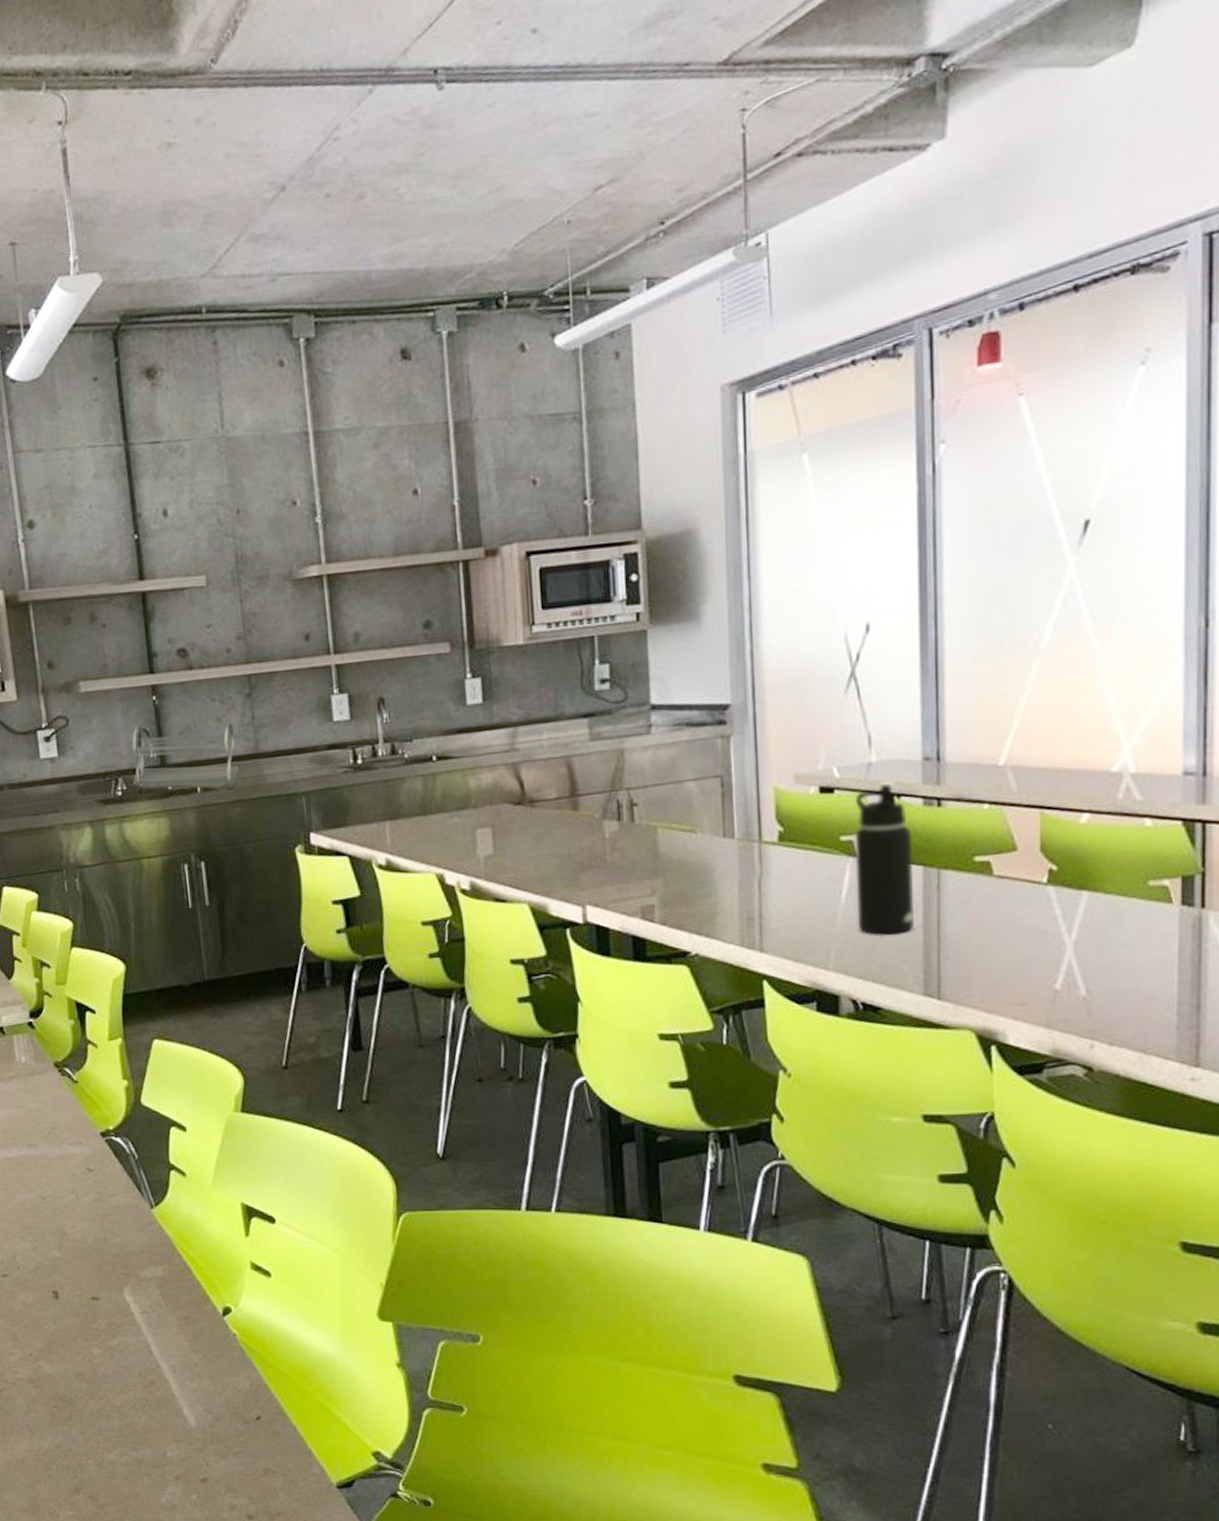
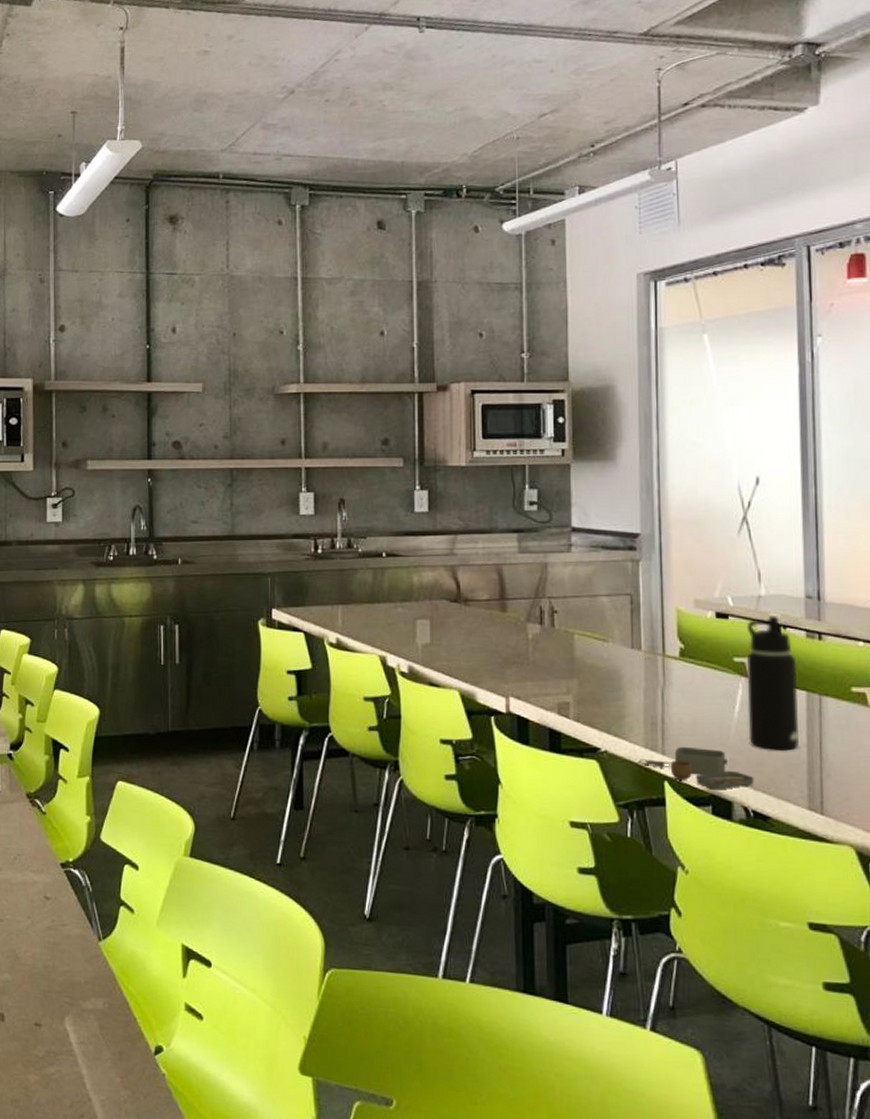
dish rack: present [130,720,239,792] -> none [124,500,216,565]
food container: none [732,940,864,985] -> present [637,746,754,790]

